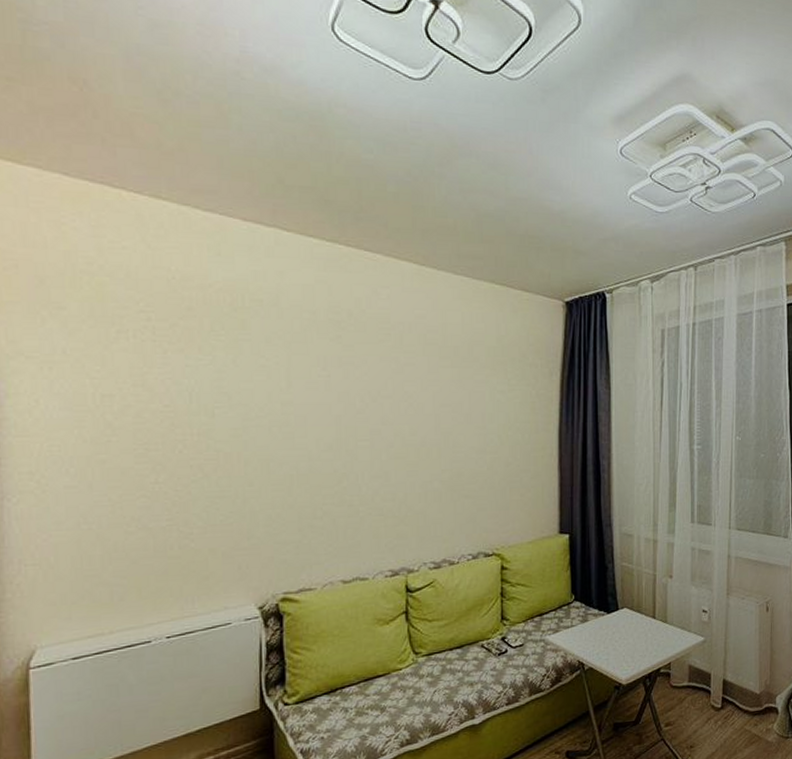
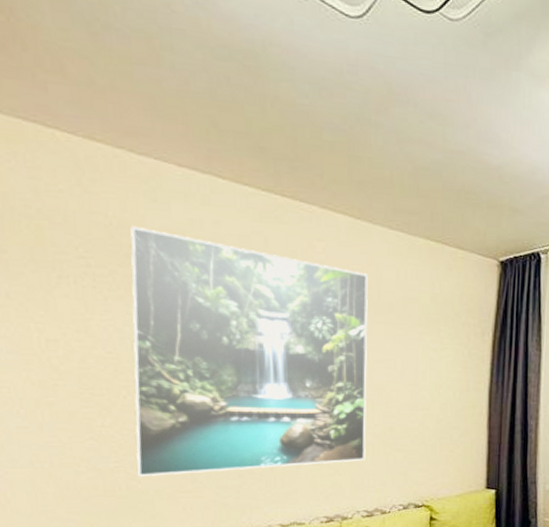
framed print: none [190,279,433,536] -> present [130,225,368,477]

